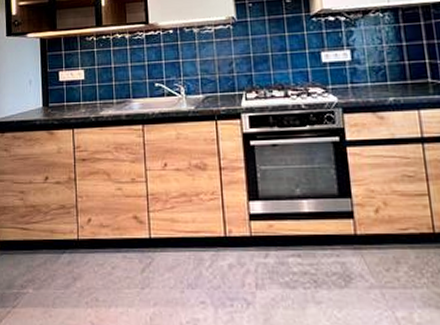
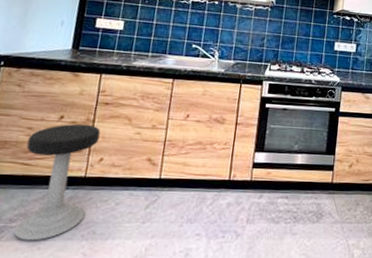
stool: none [22,183,85,308] -> present [13,123,101,241]

